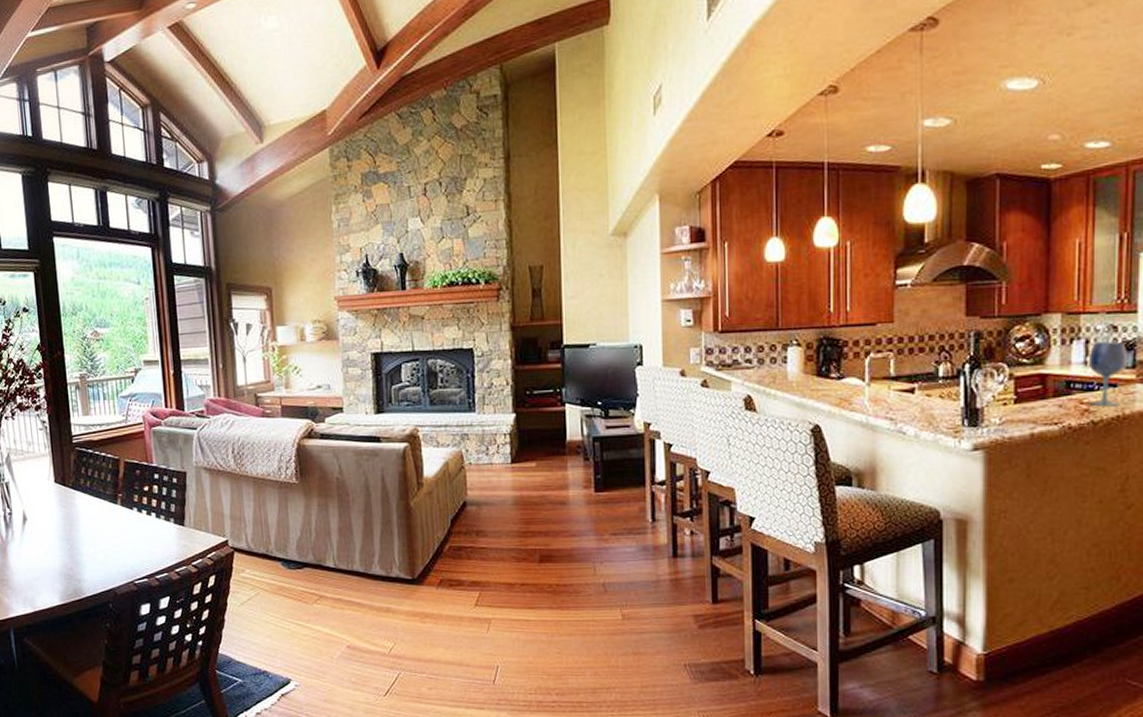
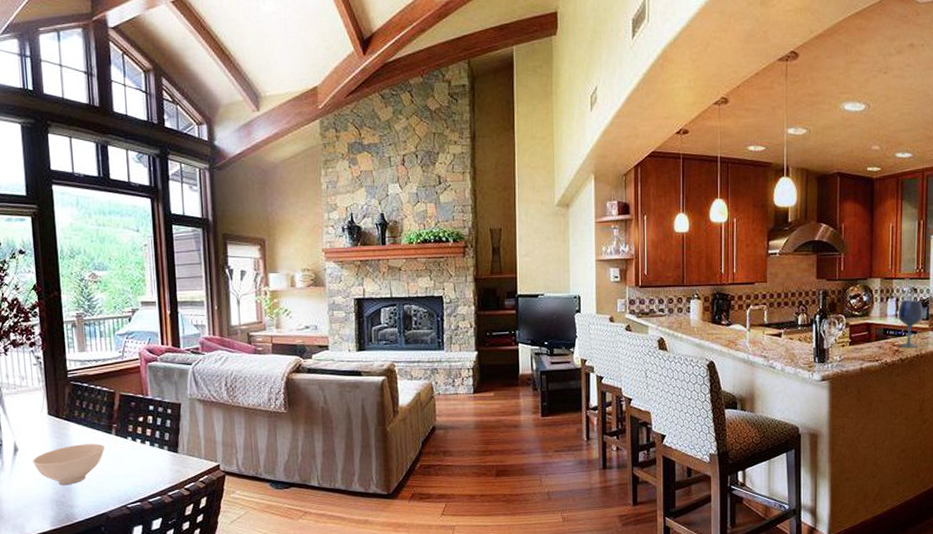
bowl: none [41,514,111,558] -> present [33,443,105,486]

